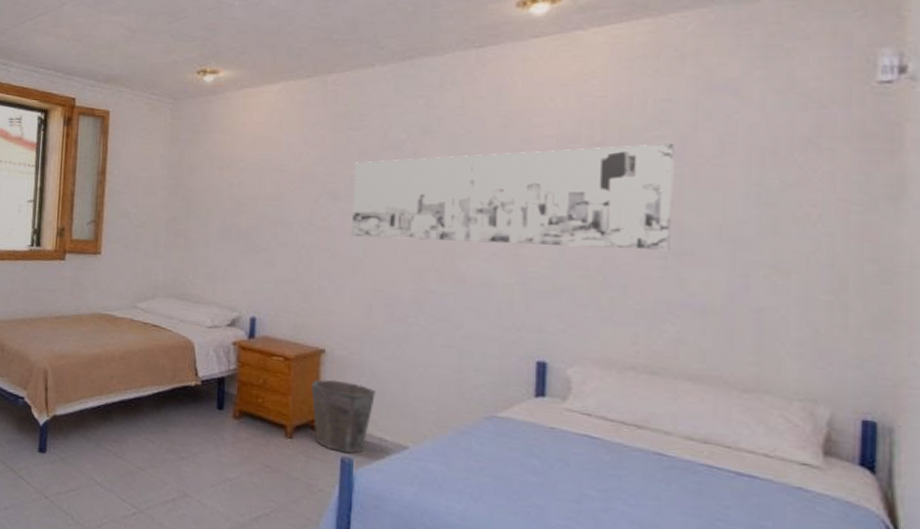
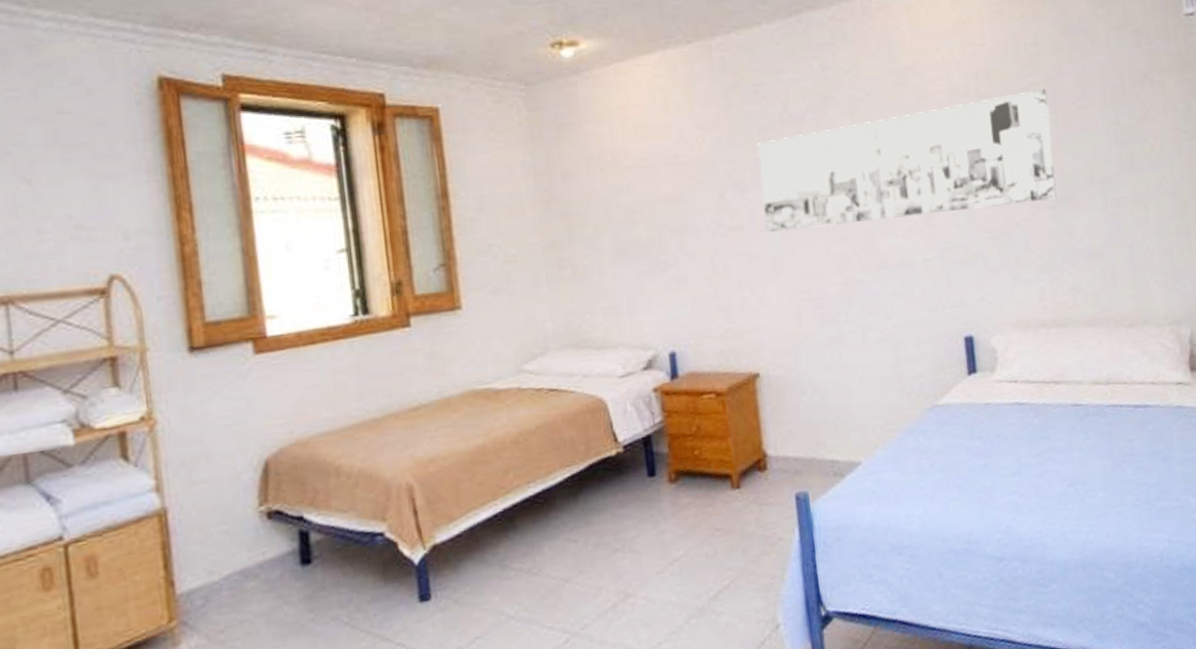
waste bin: present [311,379,375,454] -> none [751,404,820,489]

